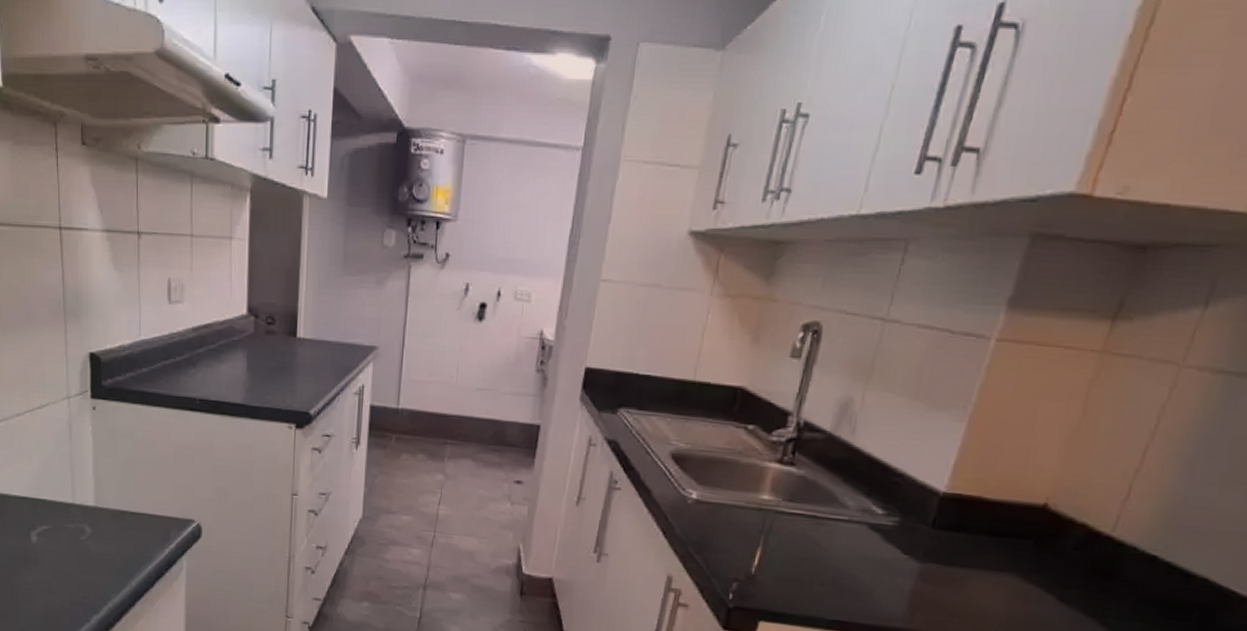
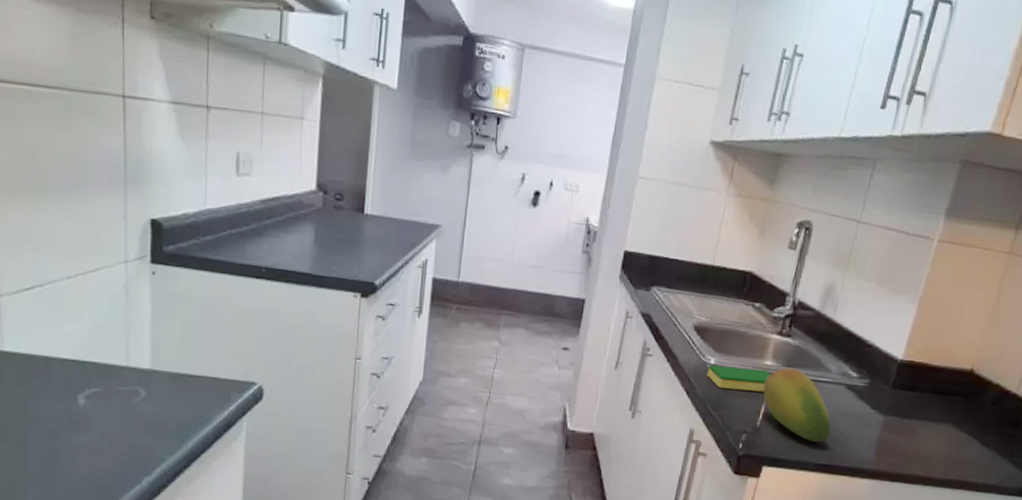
dish sponge: none [688,500,770,532] -> present [707,365,772,392]
fruit: none [758,502,848,594] -> present [763,367,831,442]

